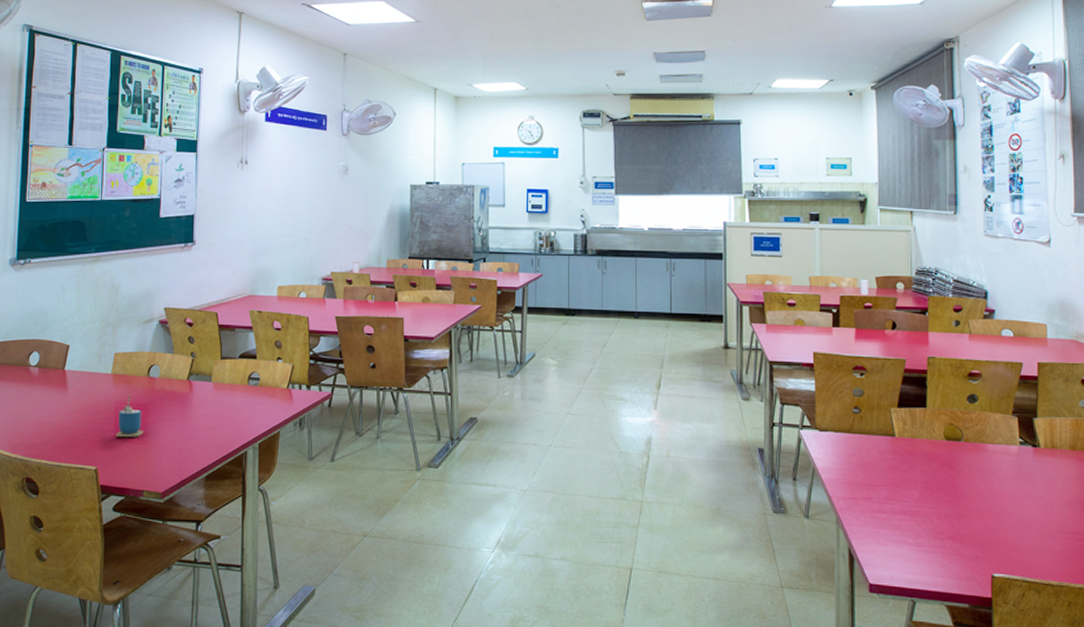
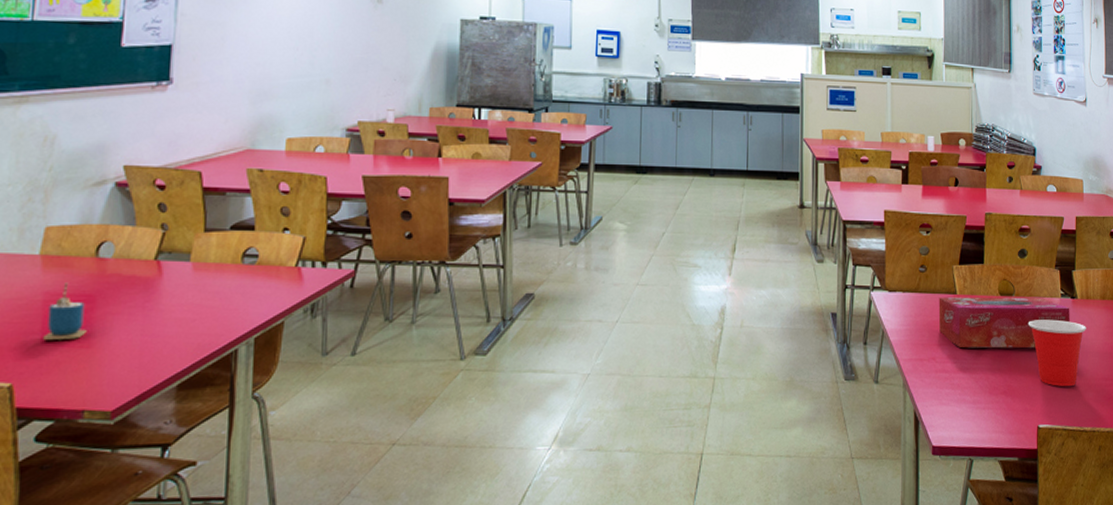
tissue box: none [875,439,1031,496] -> present [938,297,1070,349]
cup: none [979,467,1052,537] -> present [1028,319,1086,386]

